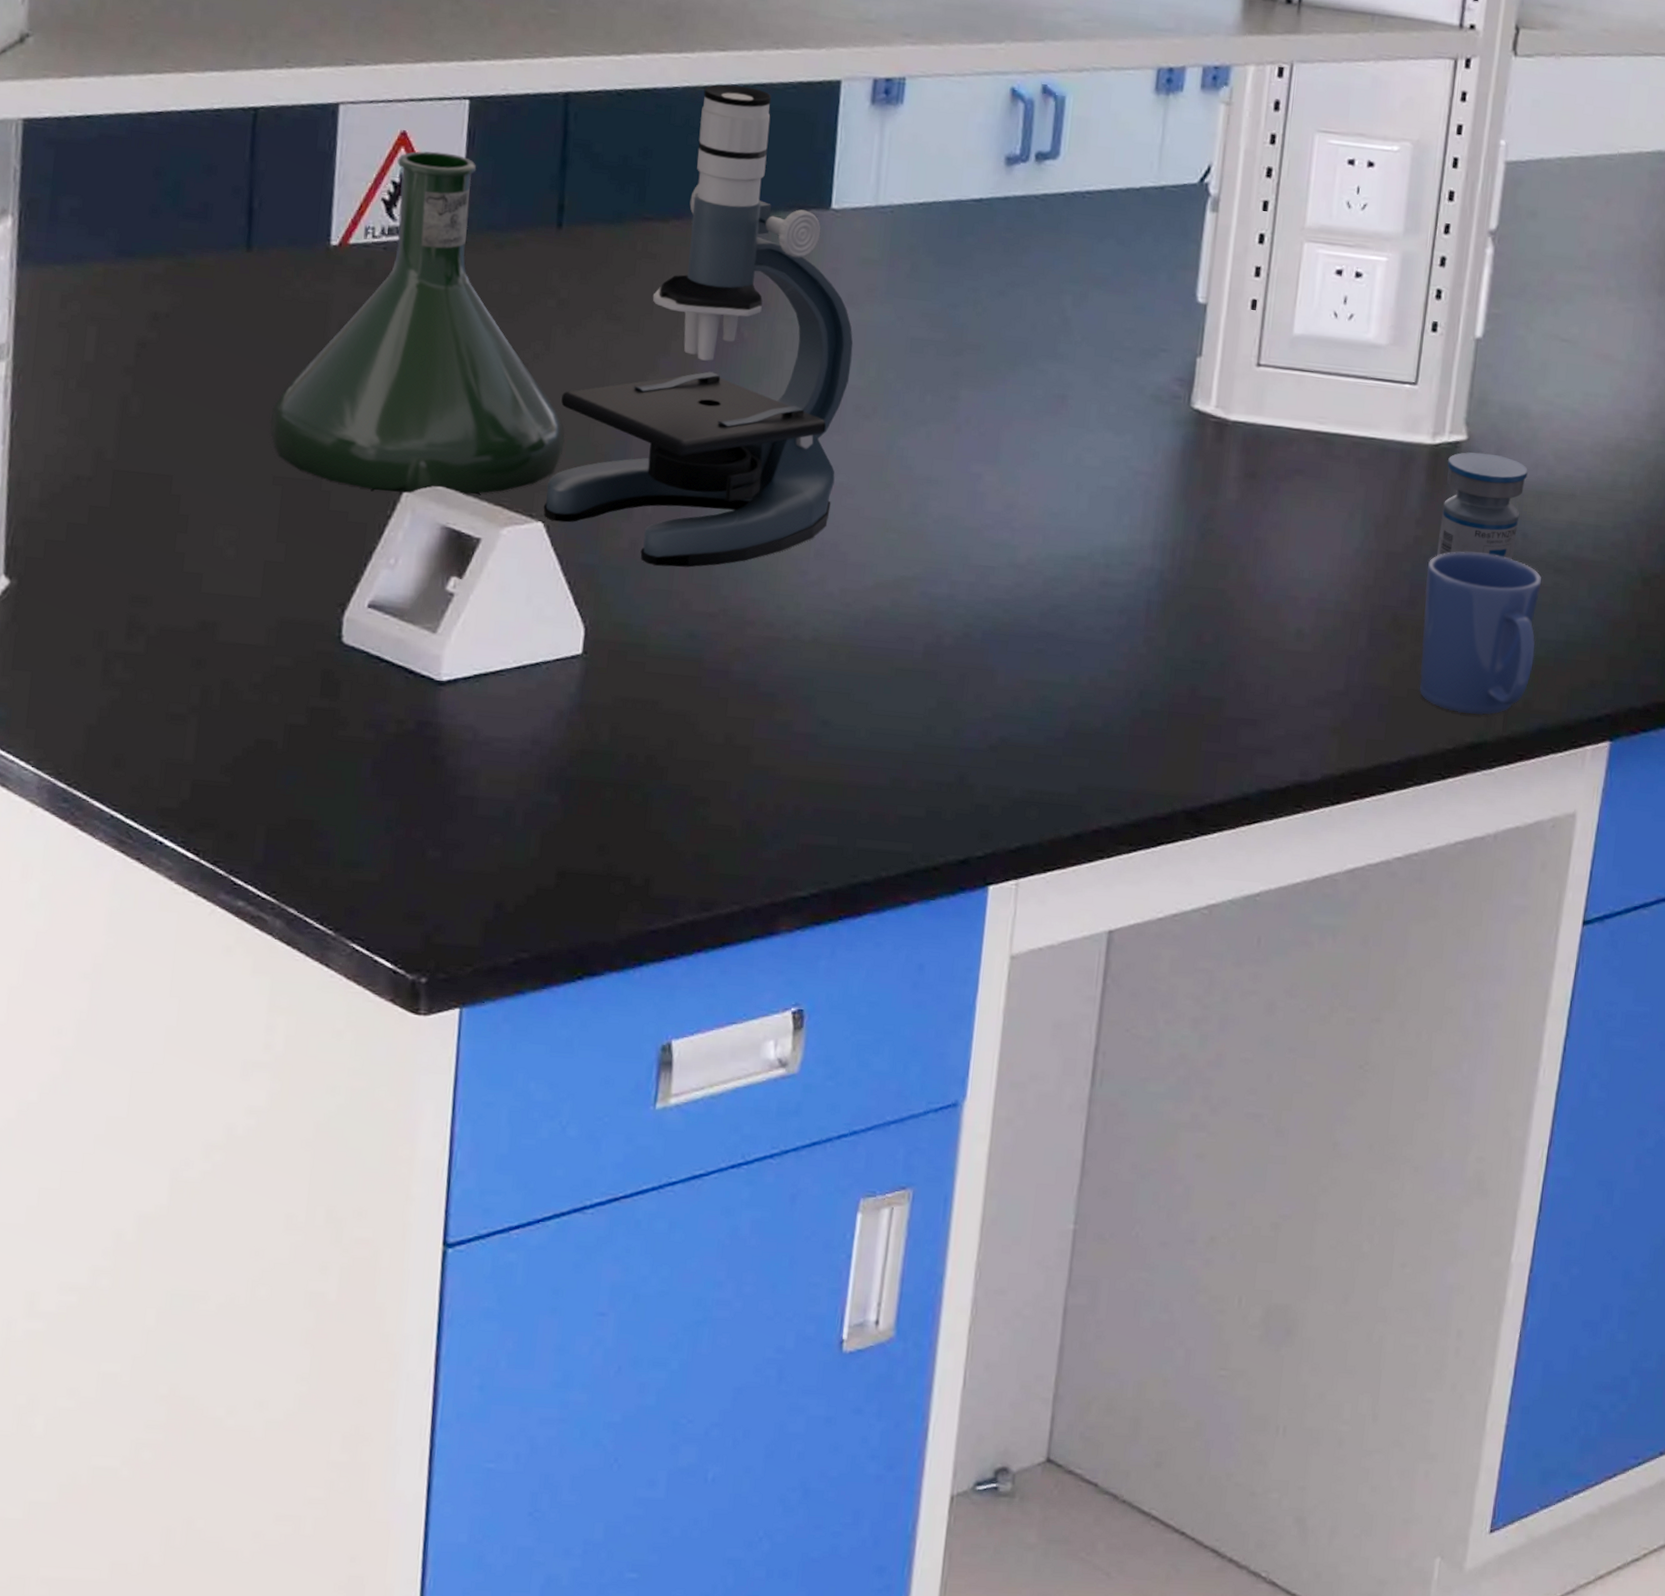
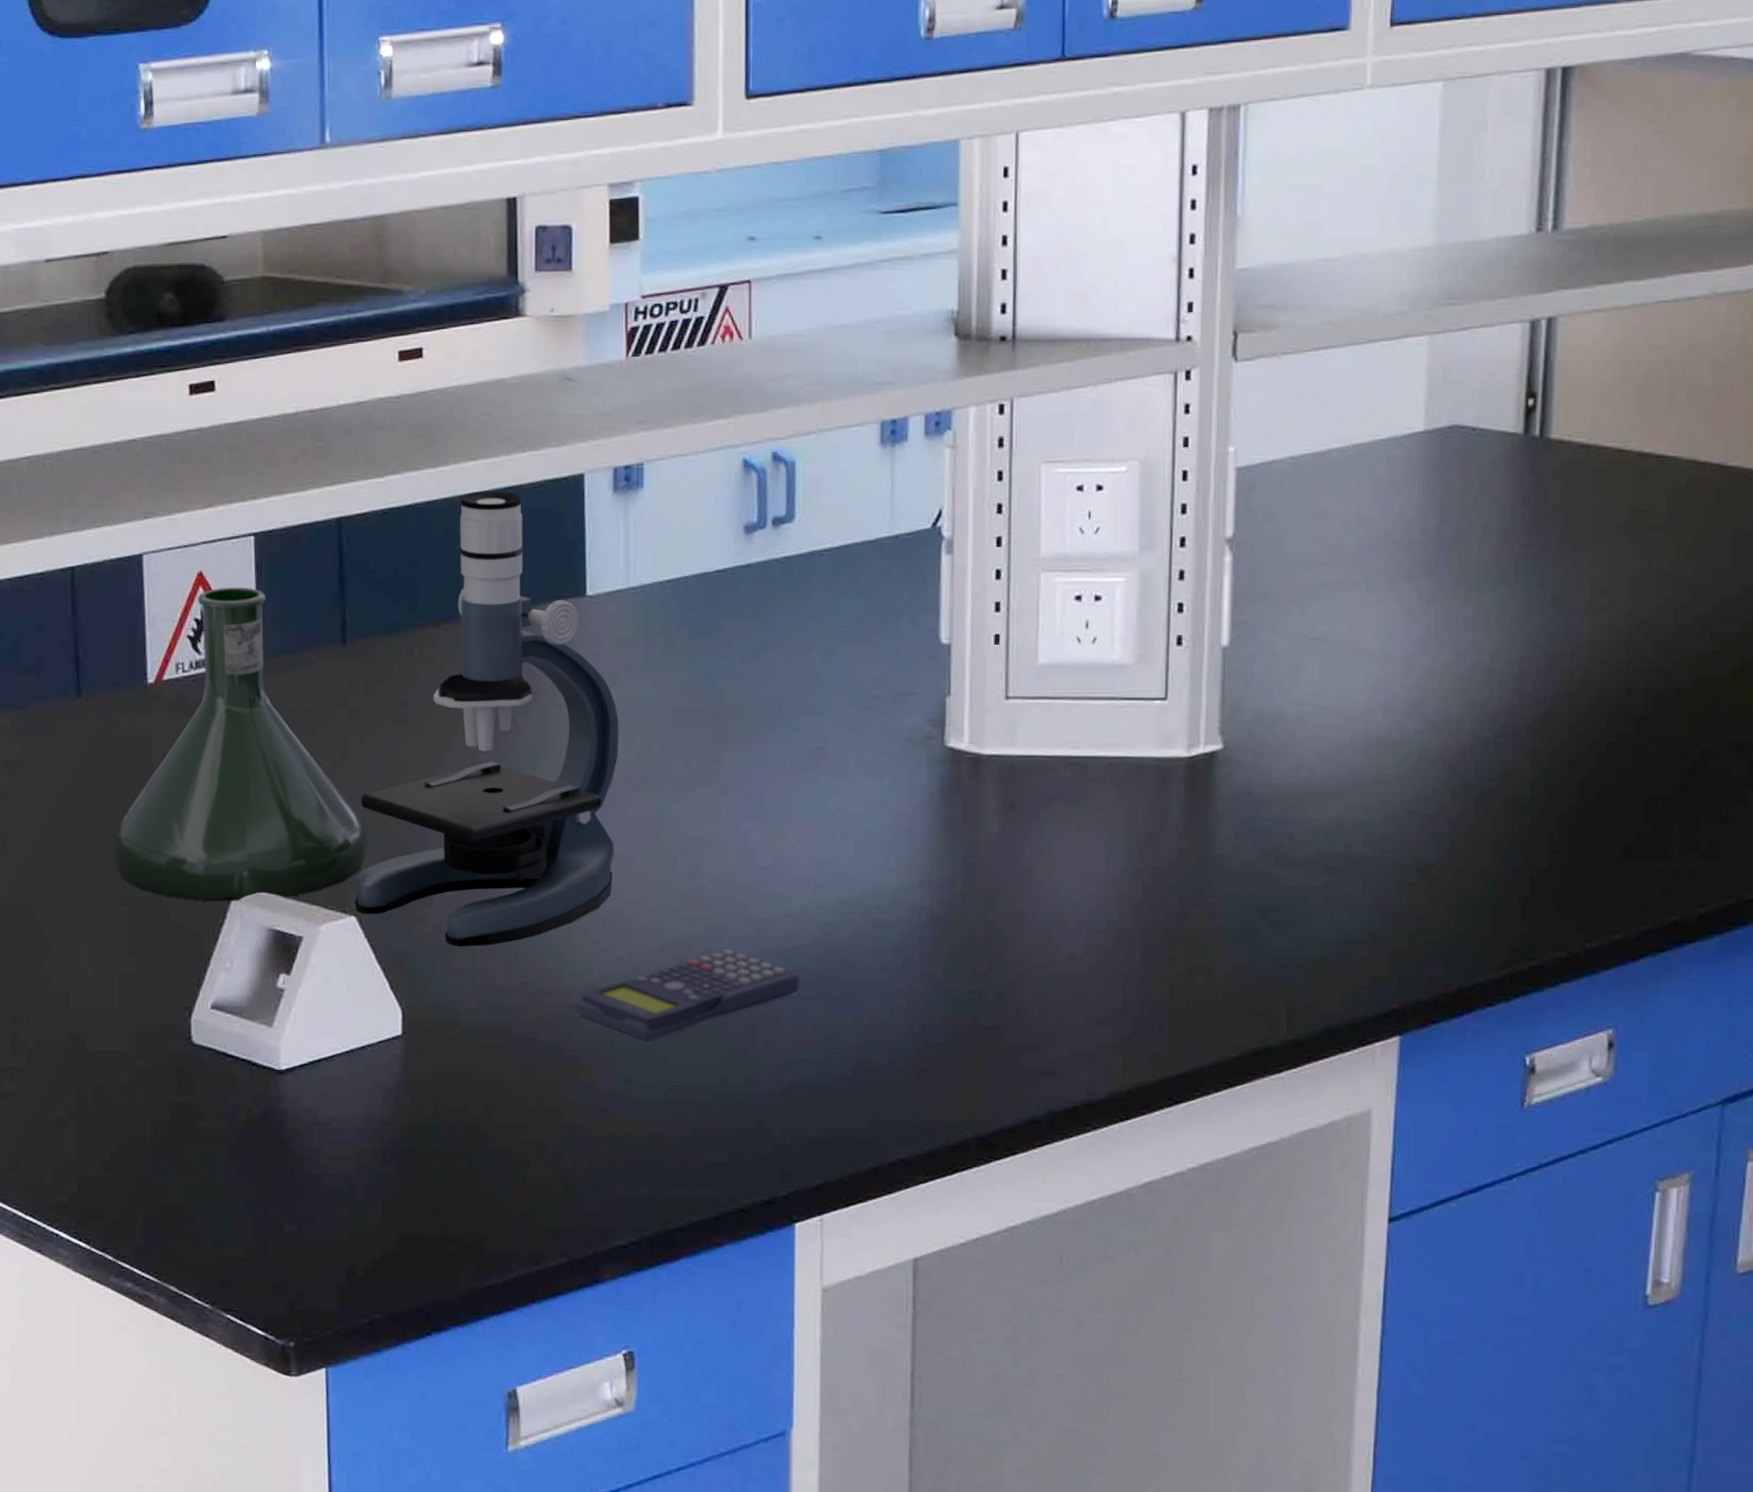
calculator: none [775,594,1018,683] -> present [574,948,799,1040]
mug: present [1419,552,1542,716] -> none [1194,859,1314,1021]
medicine: present [1436,452,1528,560] -> none [1202,760,1288,867]

